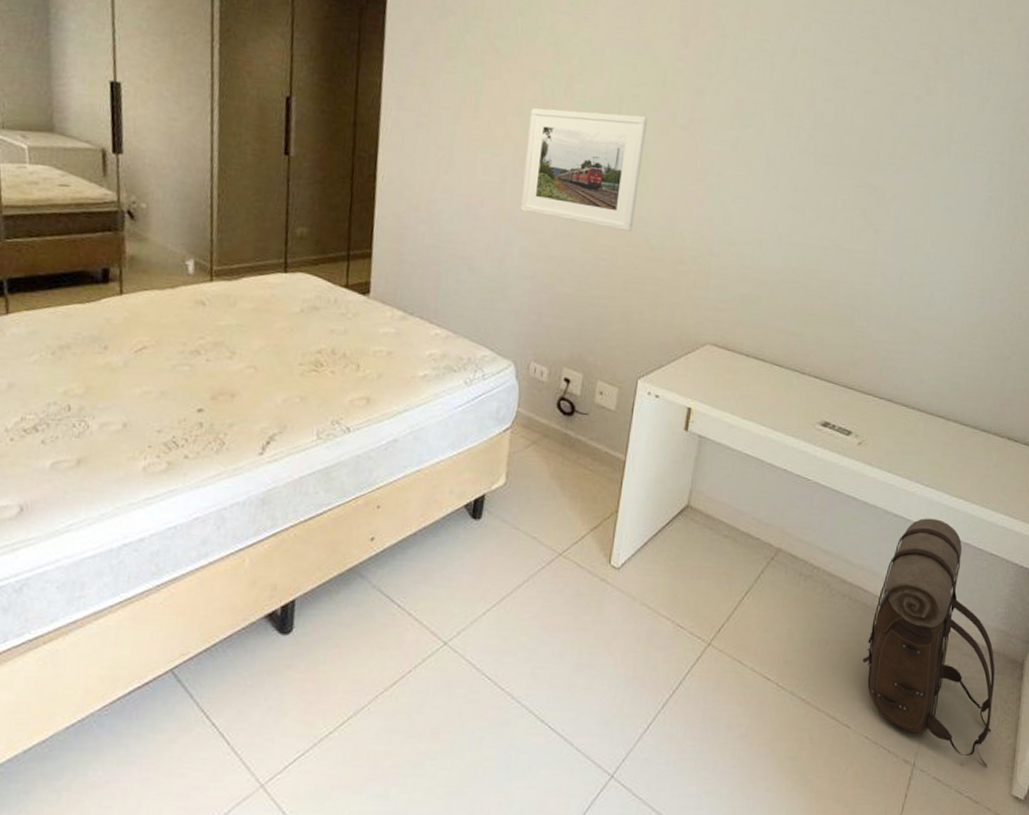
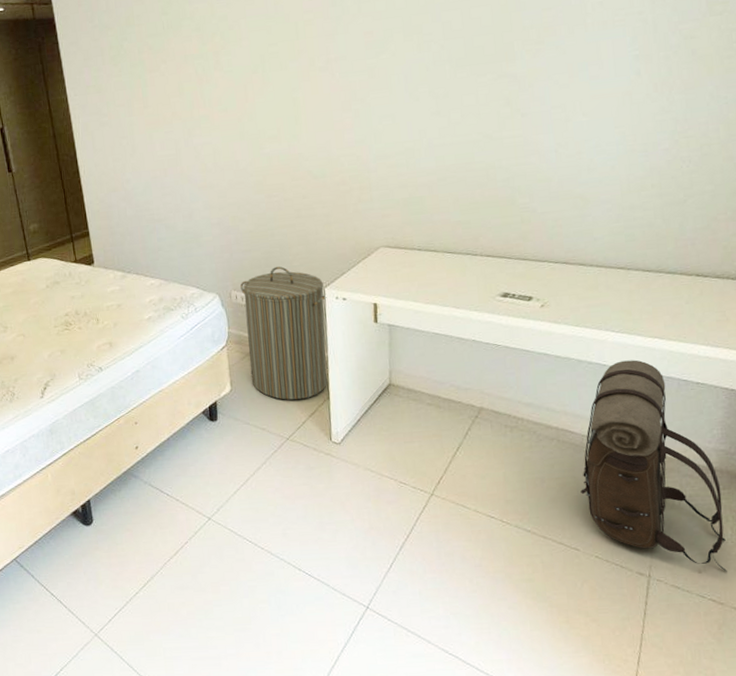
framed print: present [520,108,647,232] -> none [189,69,295,173]
laundry hamper: none [532,343,639,509] -> present [240,266,328,401]

